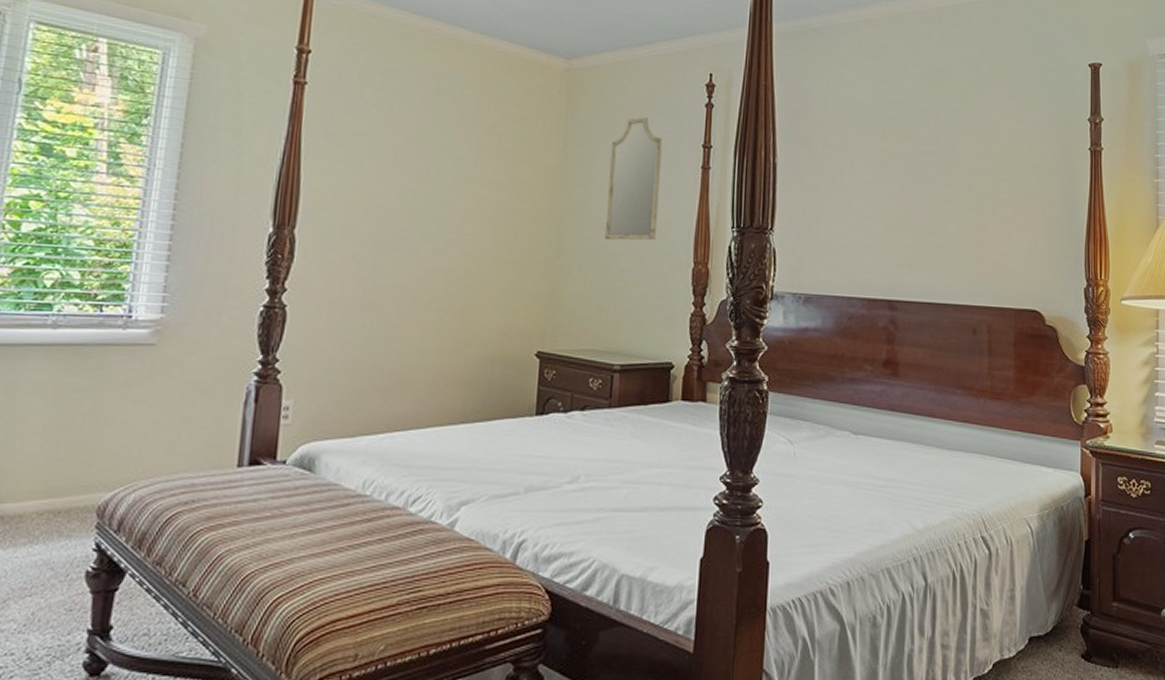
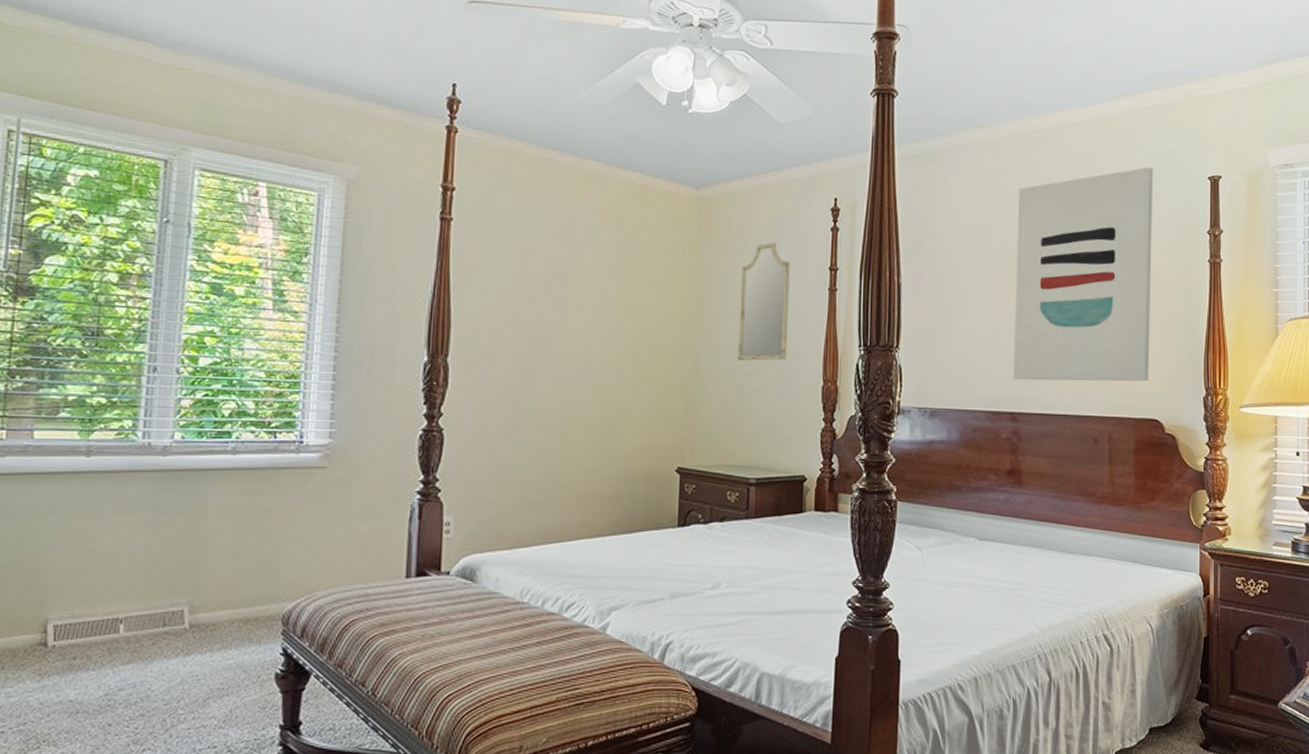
wall art: none [890,52,1034,271] -> present [1013,167,1153,382]

